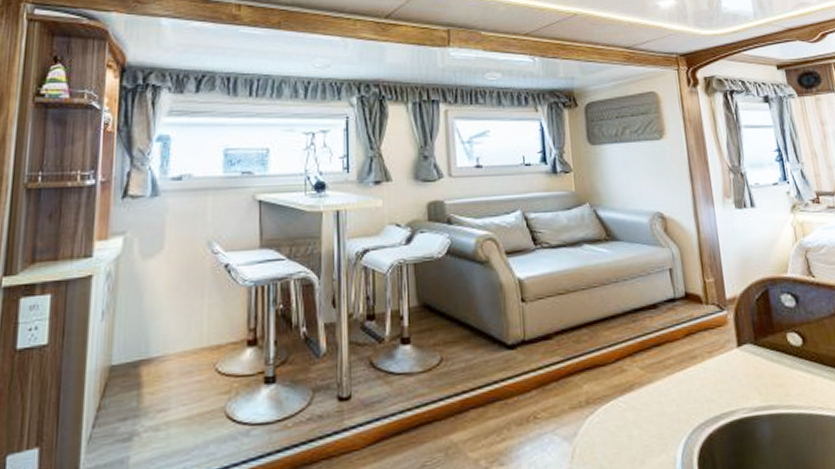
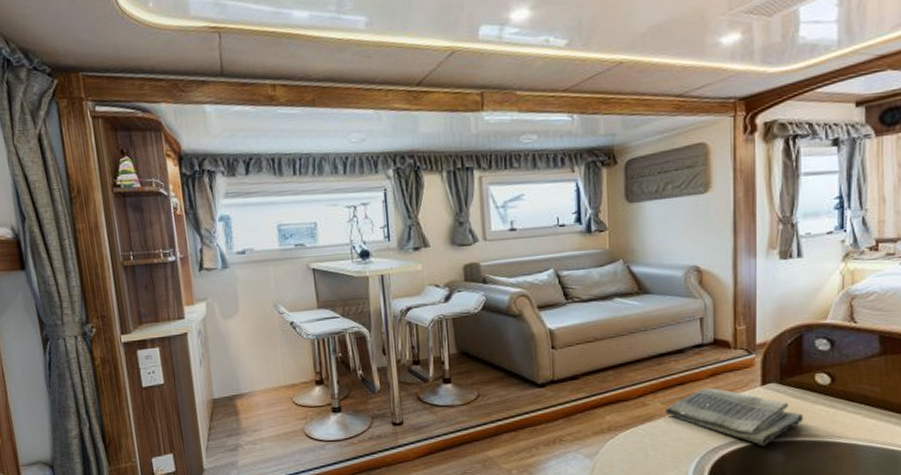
dish towel: none [645,349,785,421] -> present [665,387,804,446]

